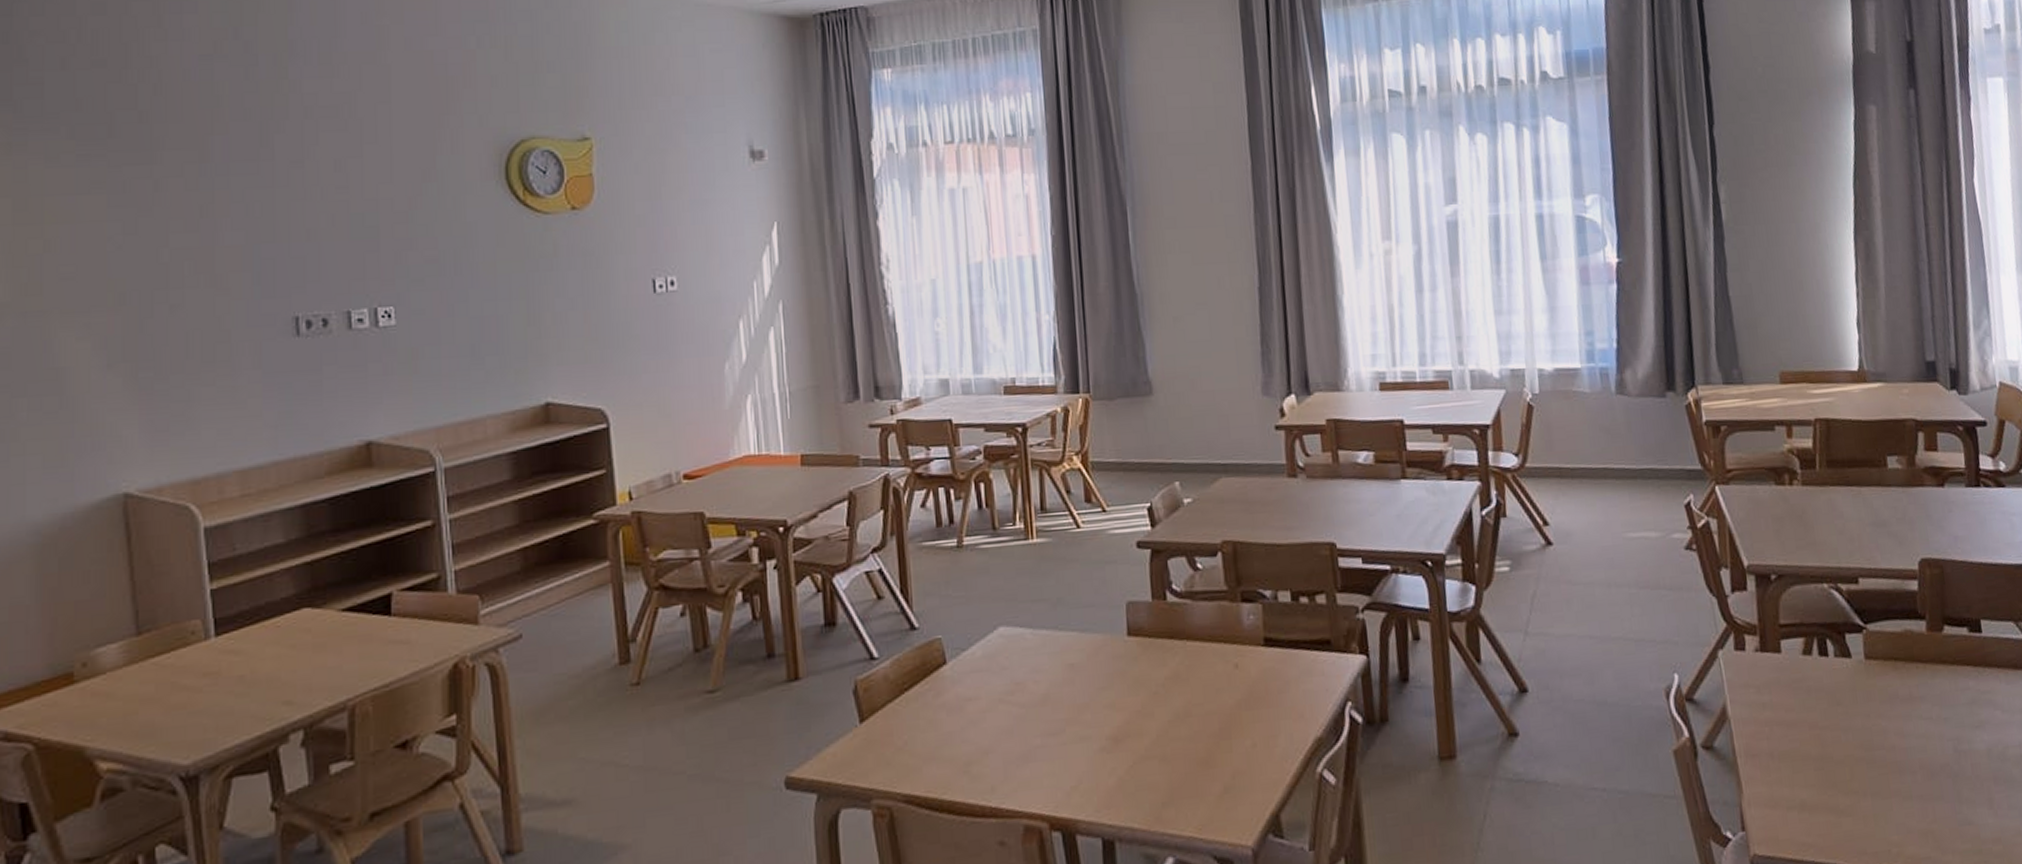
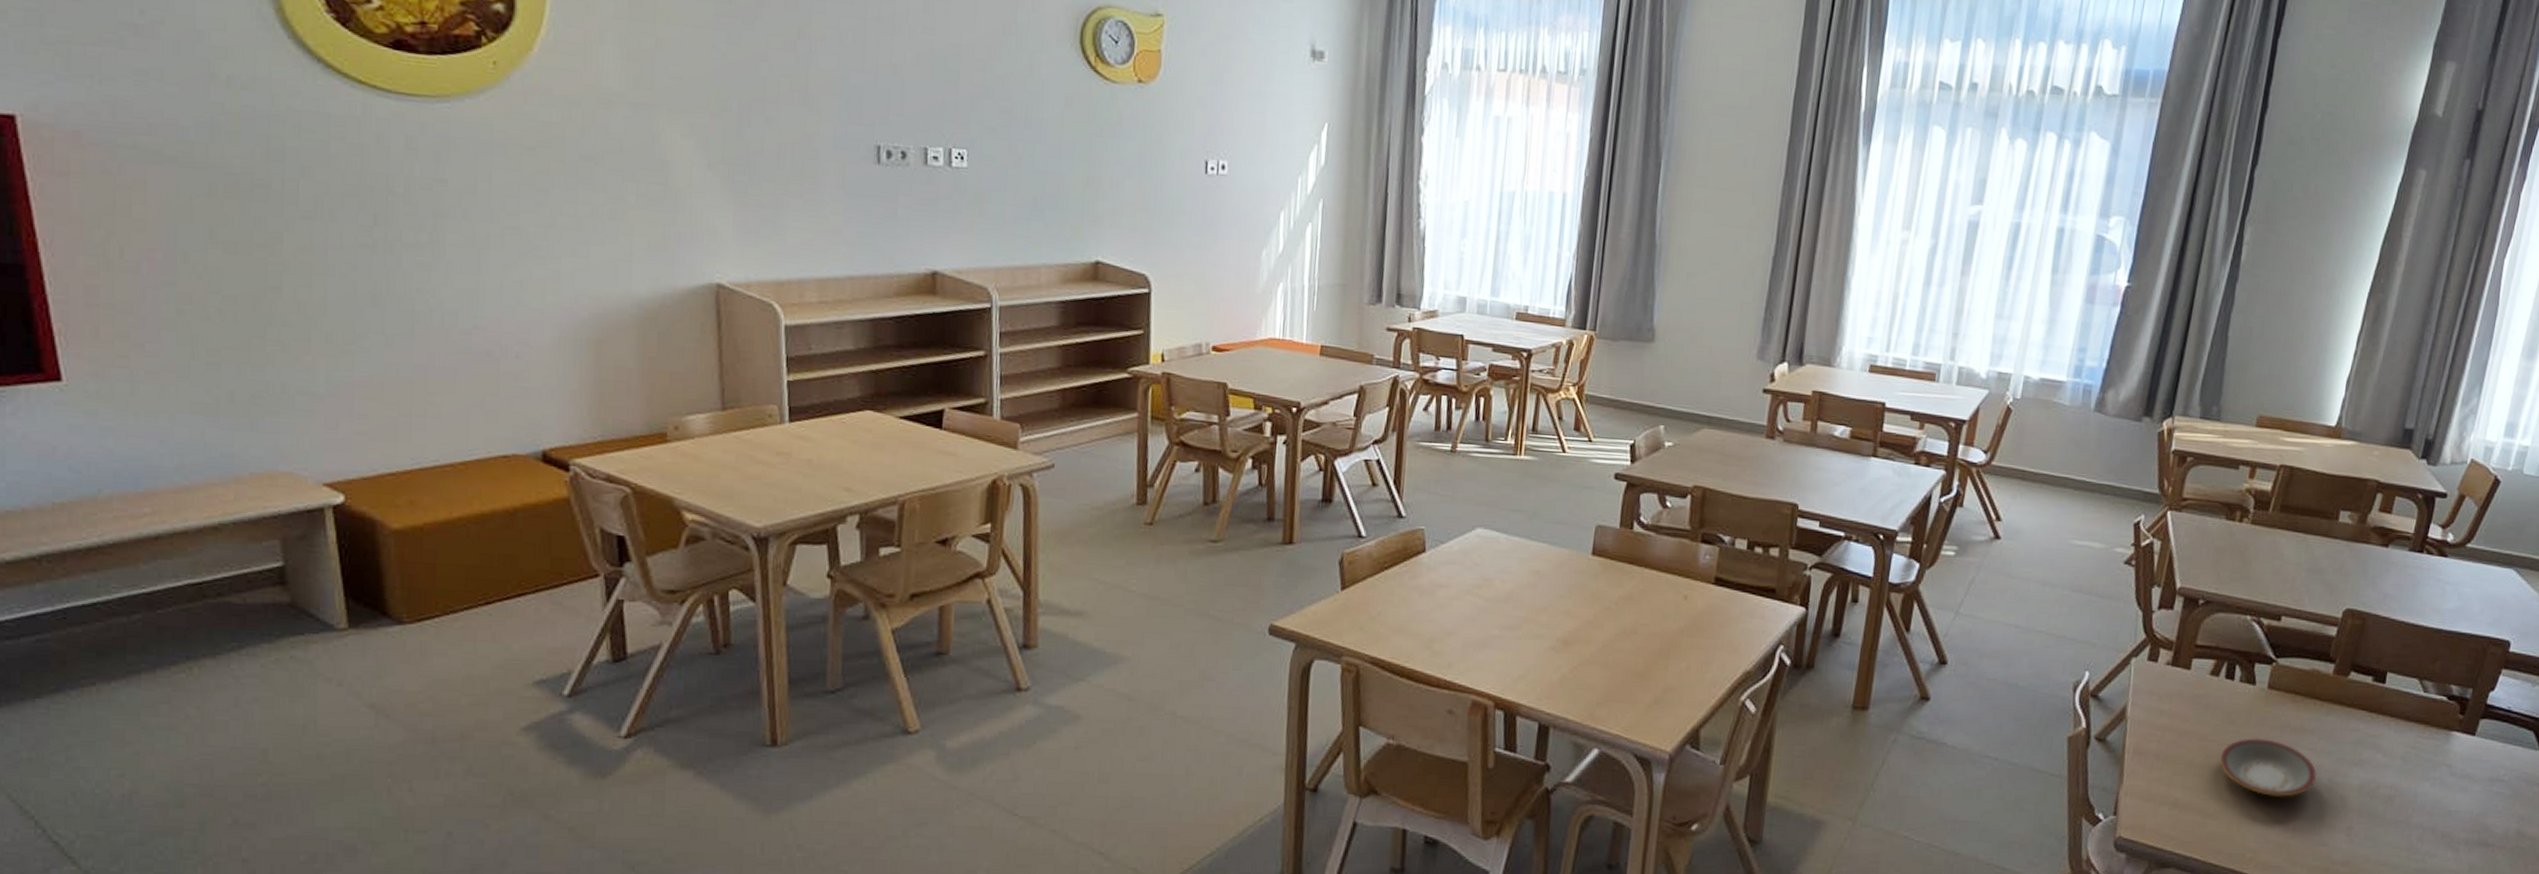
plate: none [1836,715,1941,779] -> present [2220,738,2316,797]

